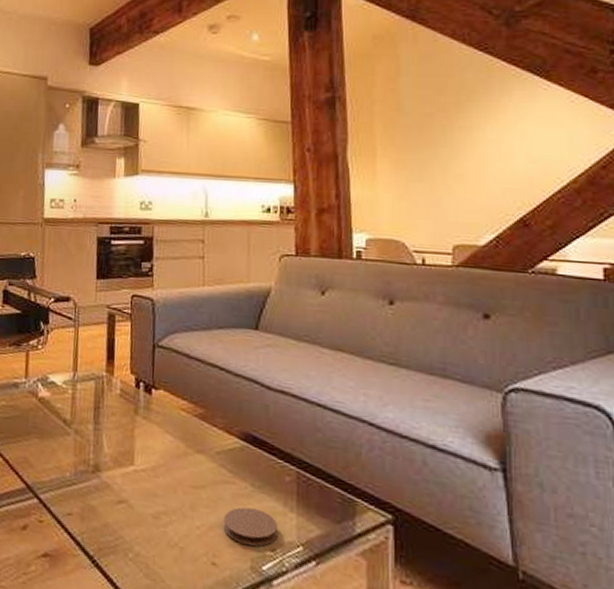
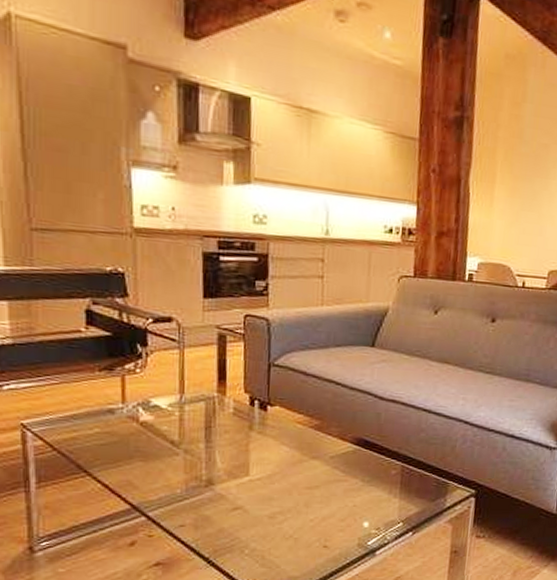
coaster: present [223,507,279,547] -> none [334,499,383,529]

